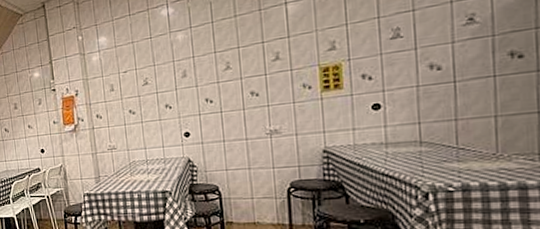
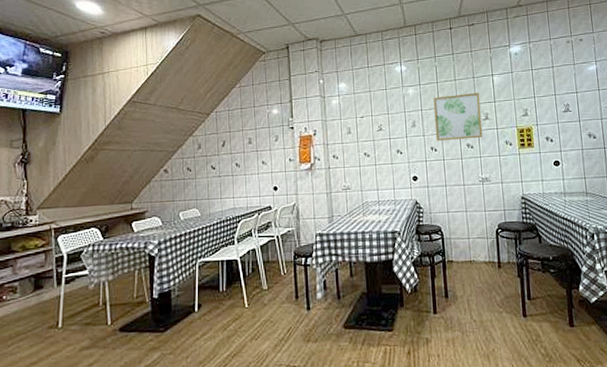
wall art: none [207,27,272,92] -> present [433,92,483,142]

